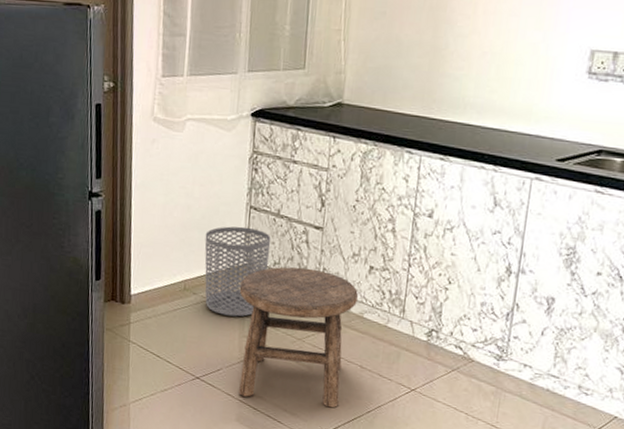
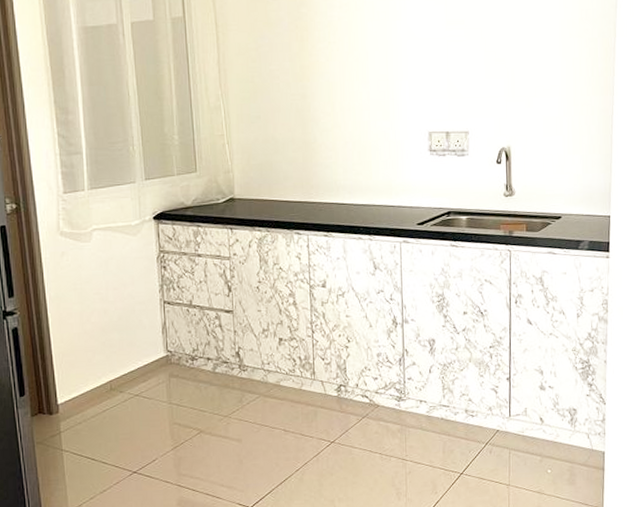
waste bin: present [205,226,271,317] -> none [124,321,188,407]
stool: present [239,267,358,408] -> none [163,349,272,481]

